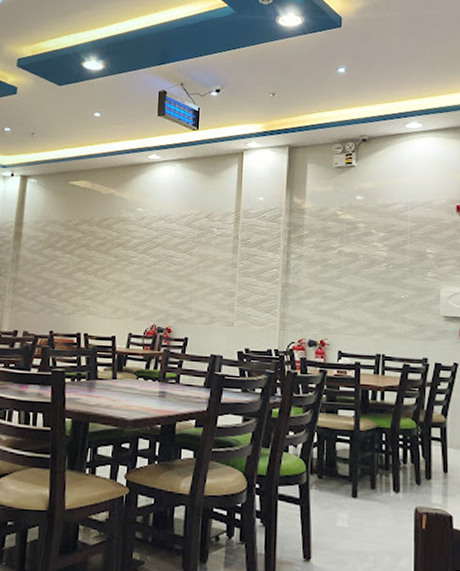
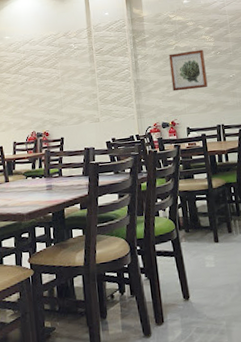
wall art: none [328,258,372,307] -> present [168,49,208,92]

